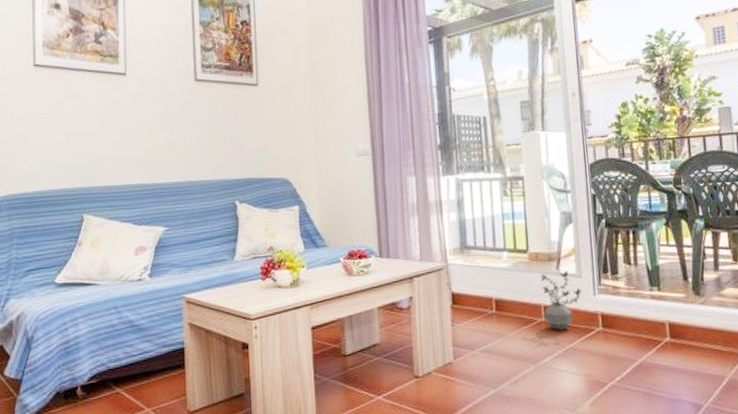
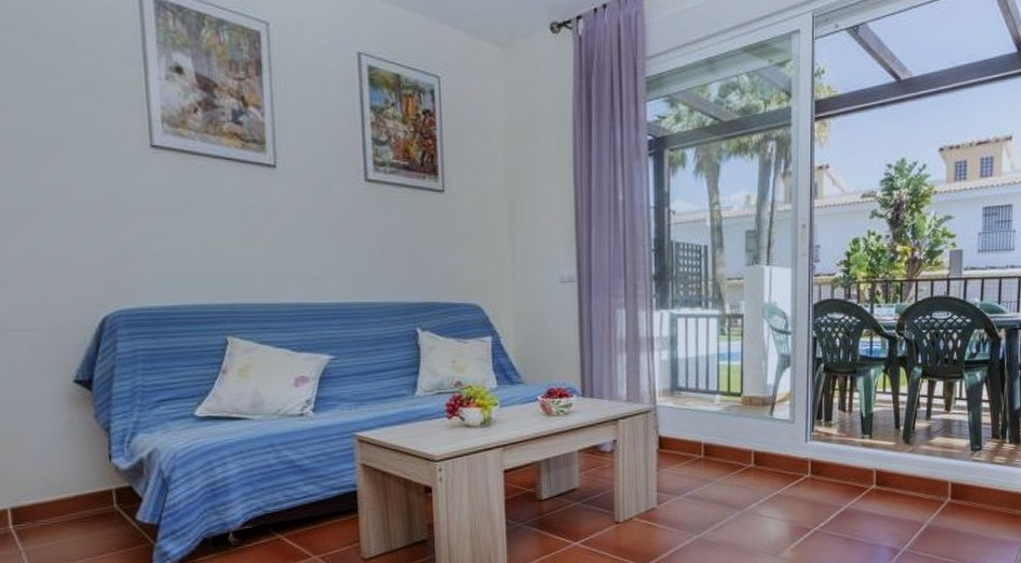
potted plant: present [540,271,581,331] -> none [752,416,793,477]

